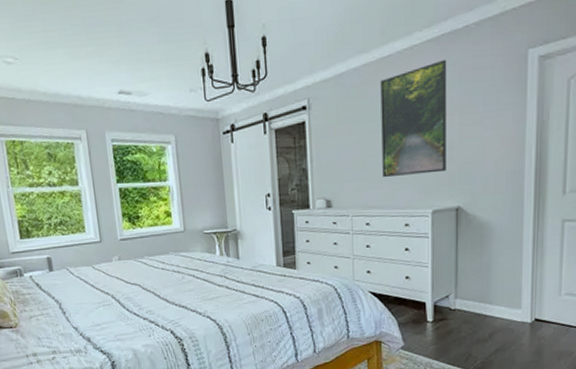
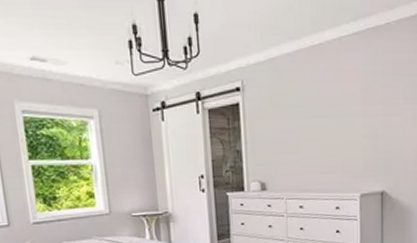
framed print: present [380,59,447,178] -> none [311,52,372,162]

